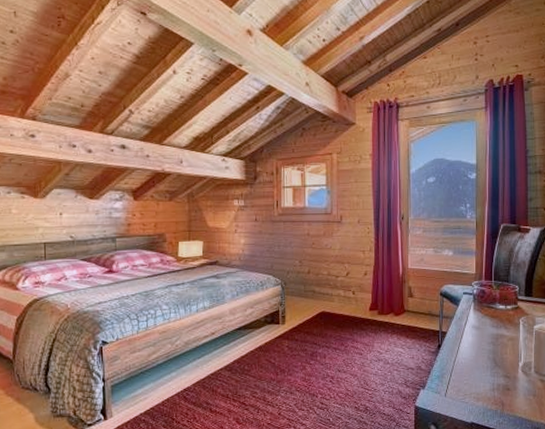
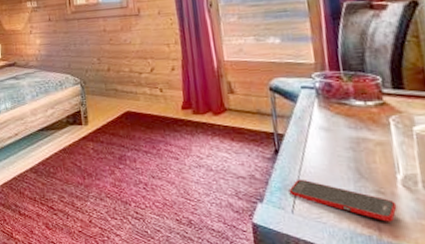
cell phone: none [445,368,516,399] -> present [288,179,398,222]

